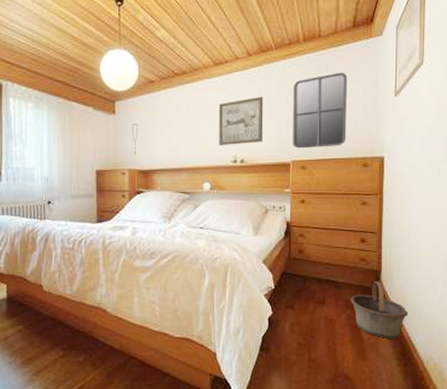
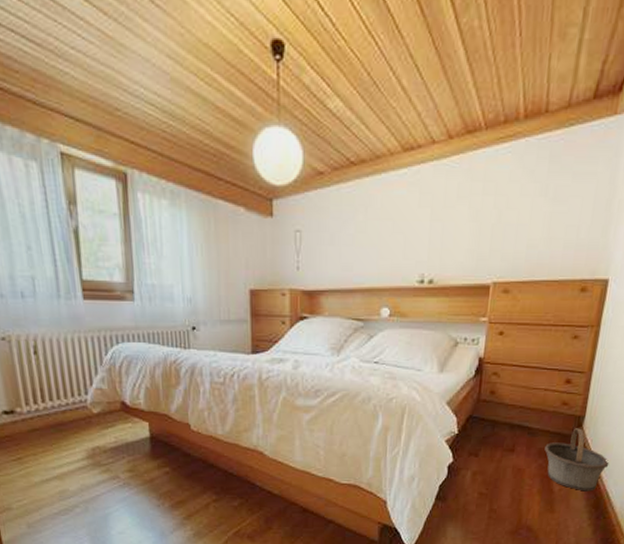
wall art: present [219,96,264,146] -> none [403,195,464,262]
home mirror: present [293,72,348,149] -> none [495,163,577,267]

